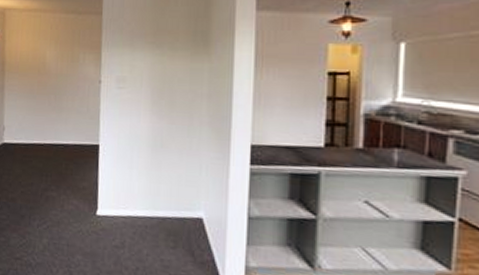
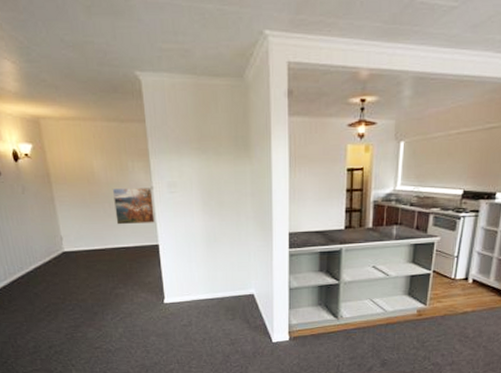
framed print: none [59,80,100,120] -> present [113,188,155,225]

